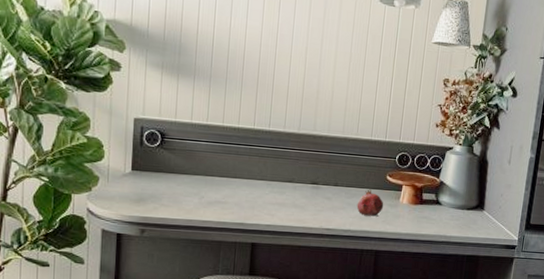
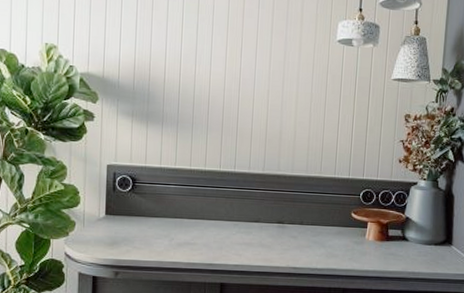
fruit: present [356,189,384,217] -> none [322,227,350,254]

